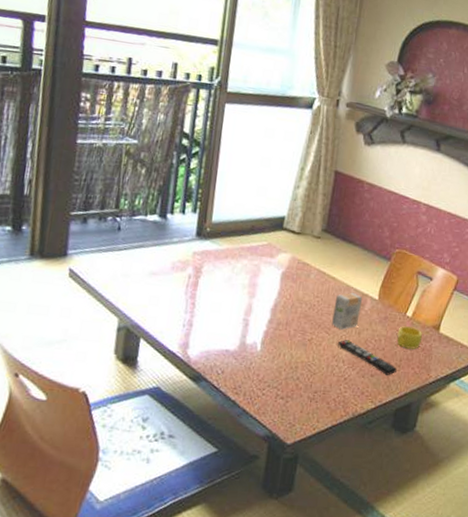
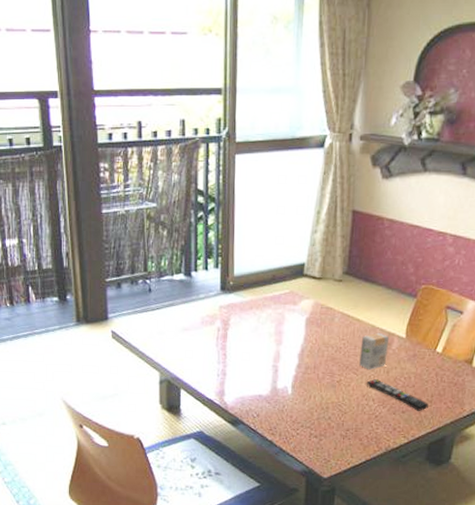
cup: present [396,326,423,349] -> none [427,362,455,385]

